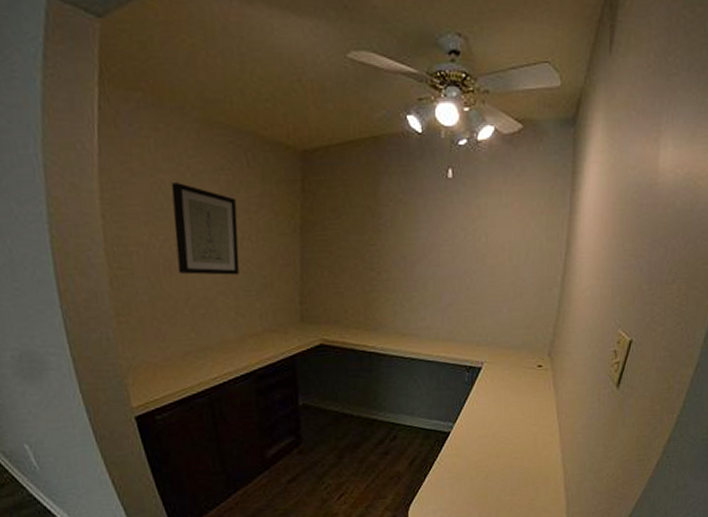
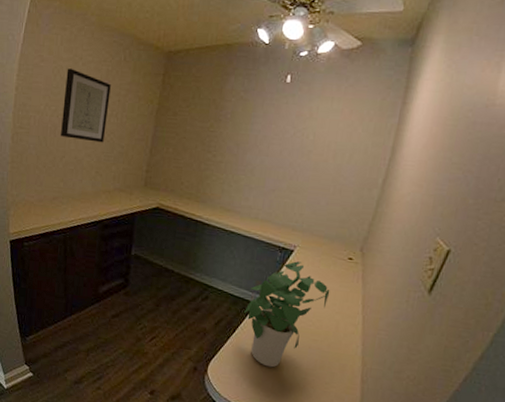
potted plant: none [438,378,524,497] -> present [244,261,330,368]

